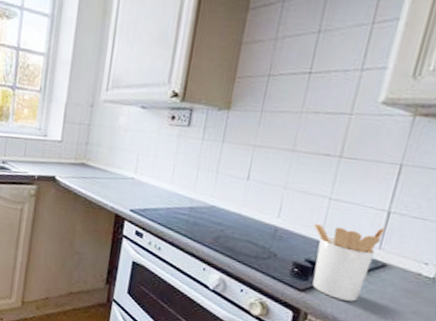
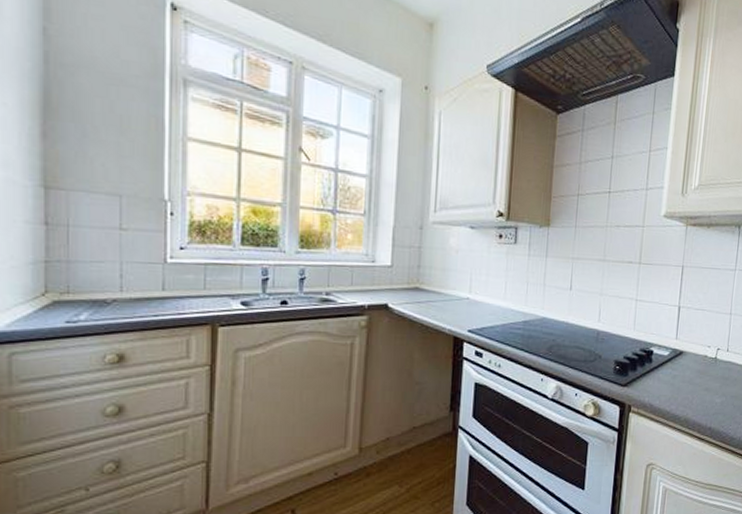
utensil holder: present [312,223,387,302] -> none [626,320,679,388]

